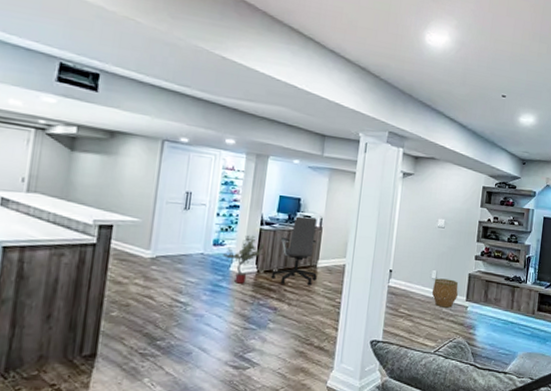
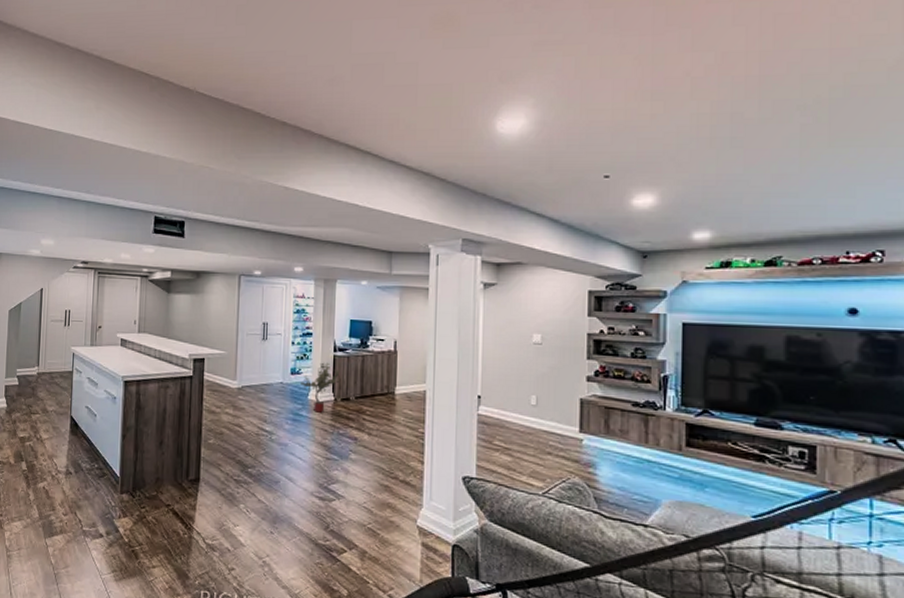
office chair: present [271,216,317,286] -> none [349,340,396,414]
basket: present [431,278,458,308] -> none [532,405,567,441]

